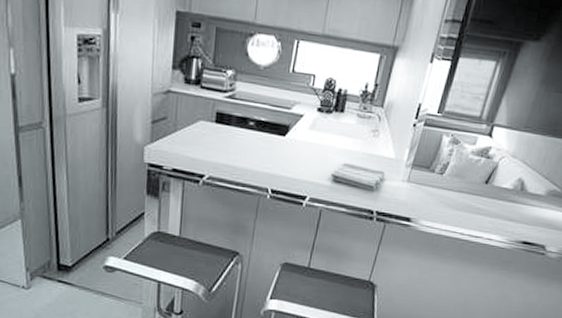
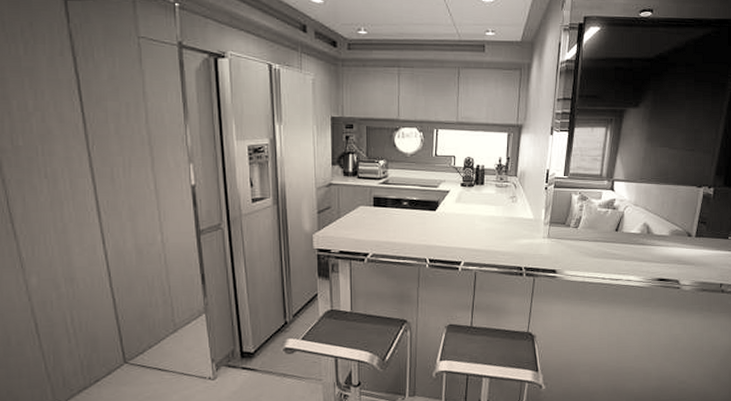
dish towel: present [330,163,386,191] -> none [479,228,528,250]

